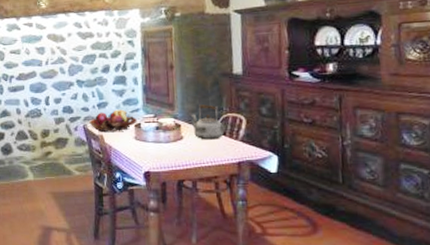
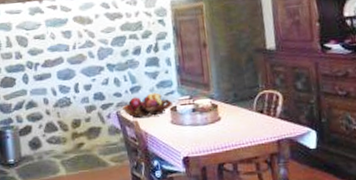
kettle: present [190,103,224,140] -> none [227,82,262,119]

